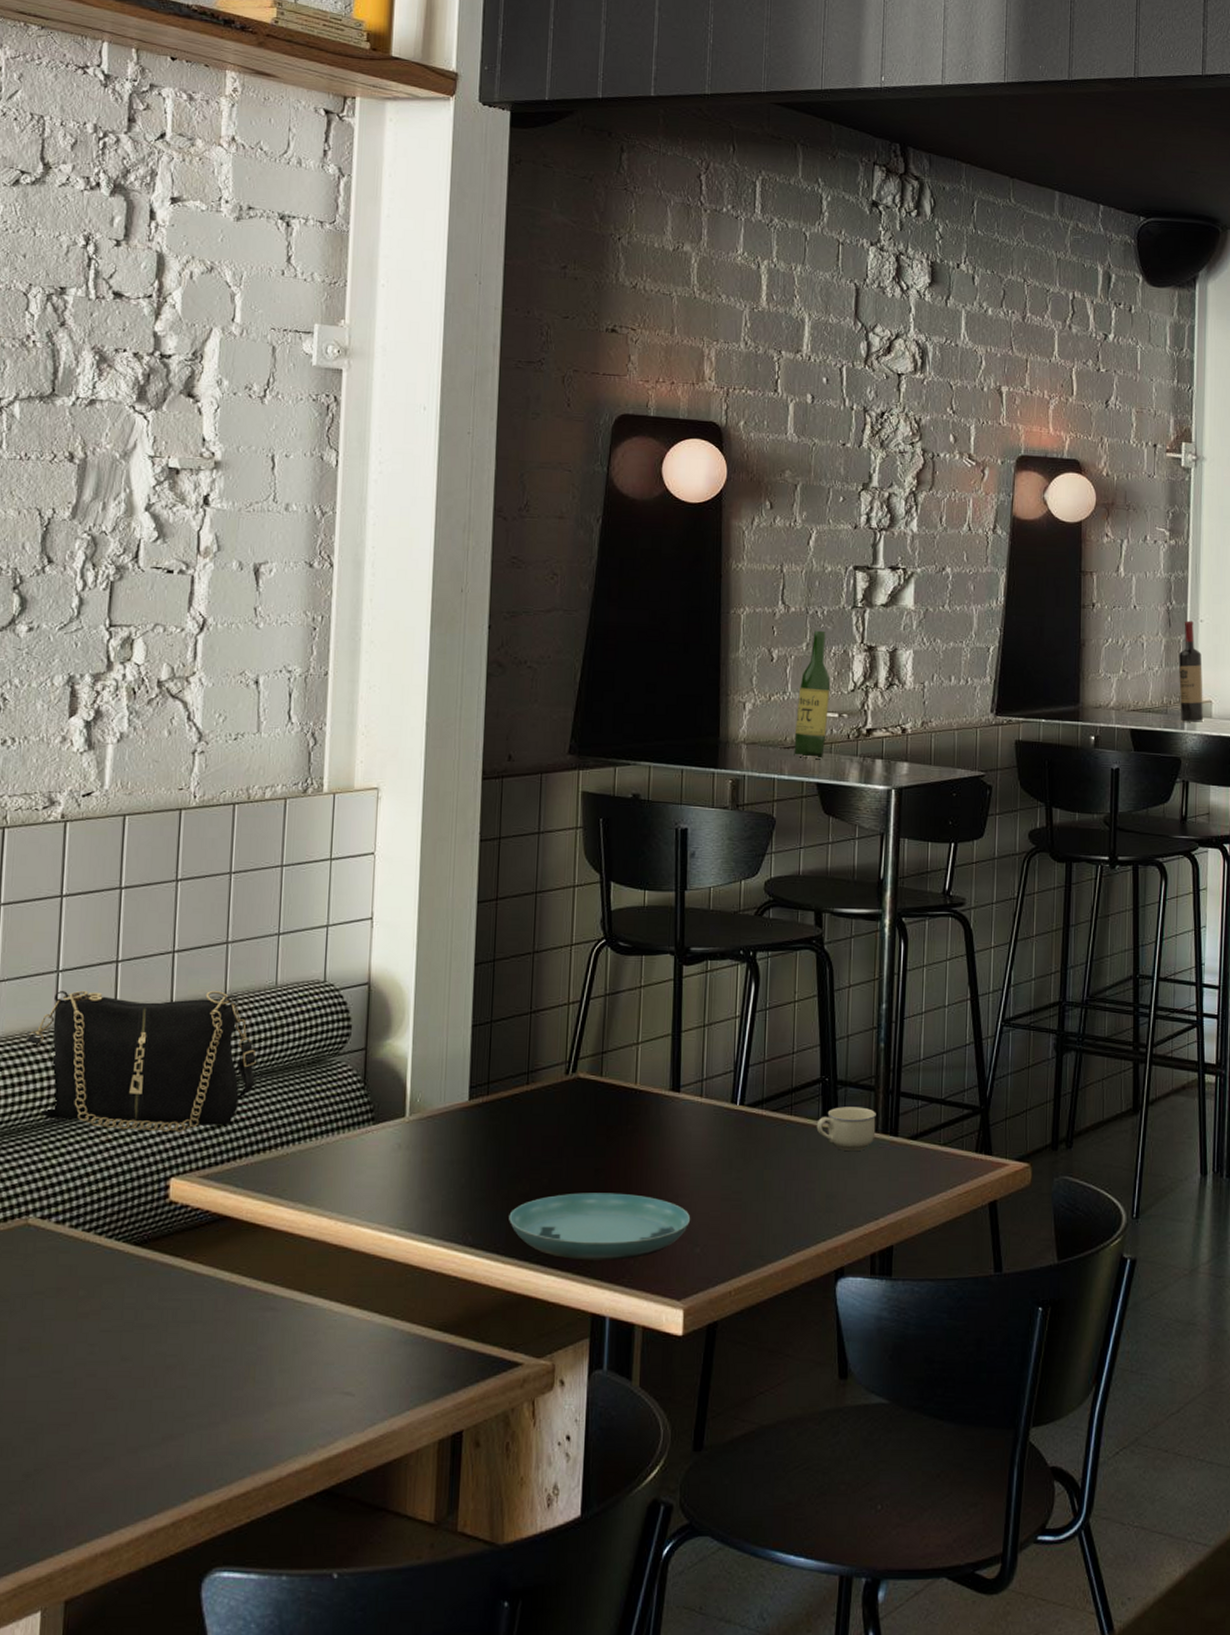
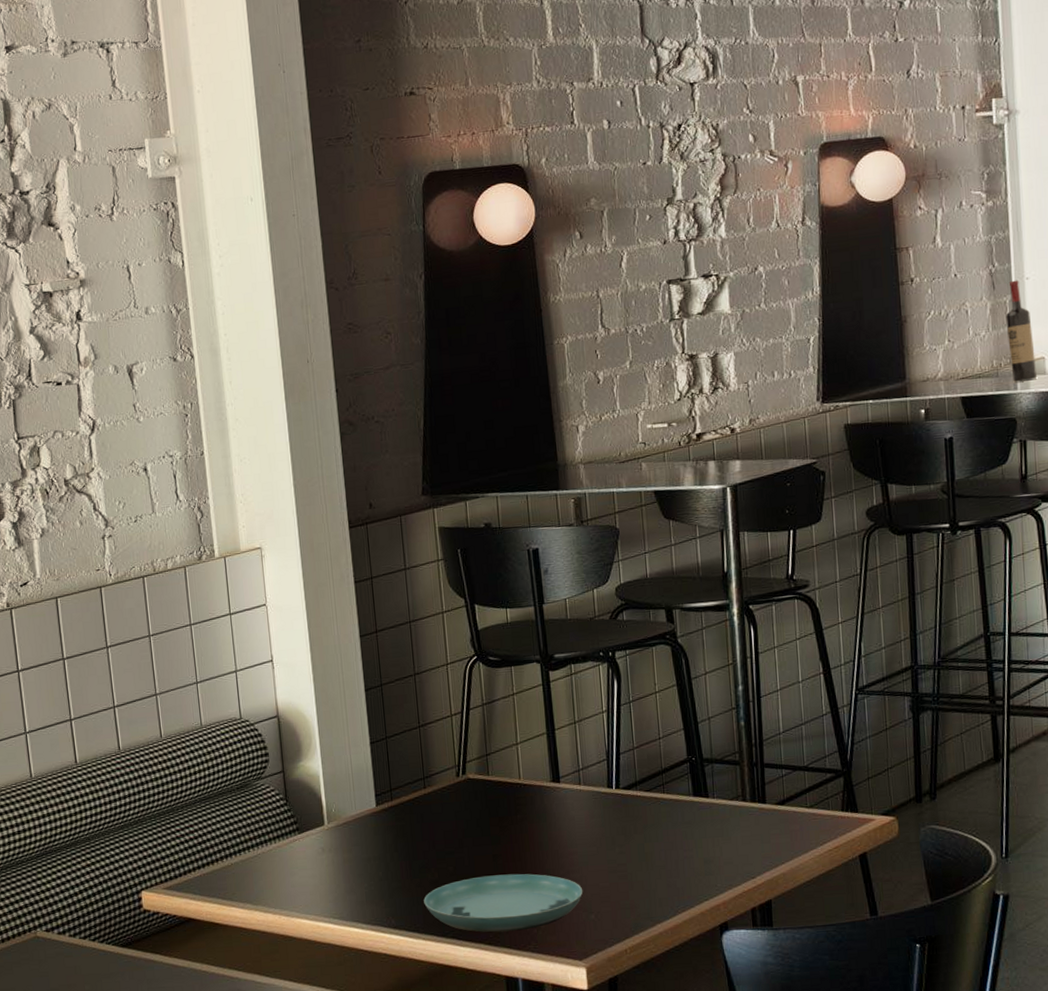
handbag: present [26,990,256,1132] -> none [11,735,197,856]
wine bottle: present [794,630,831,759] -> none [627,347,658,470]
cup: present [816,1107,876,1152] -> none [688,780,745,821]

